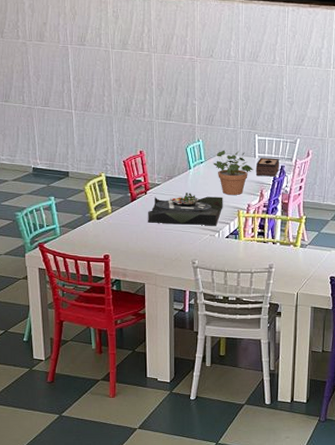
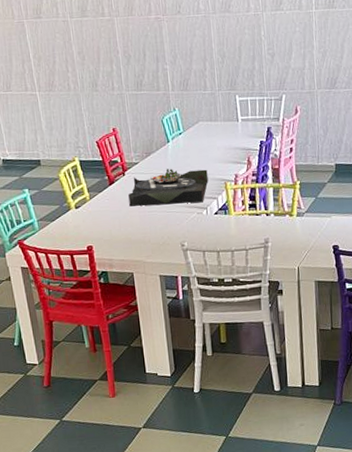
potted plant: present [213,150,253,195] -> none [192,116,237,167]
tissue box: present [255,157,280,177] -> none [239,119,266,142]

